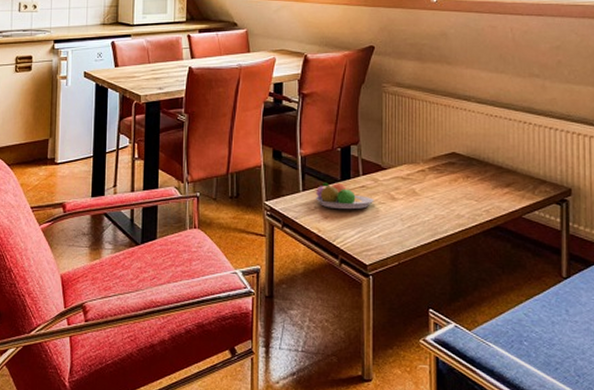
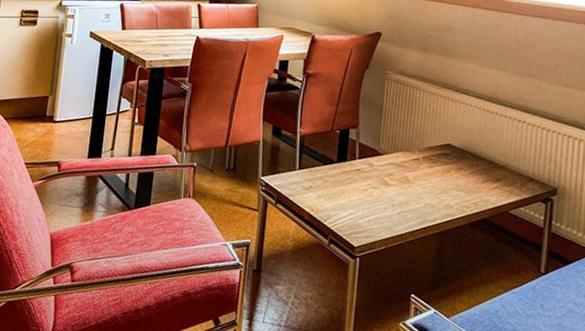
fruit bowl: present [315,182,374,210] -> none [310,162,368,192]

